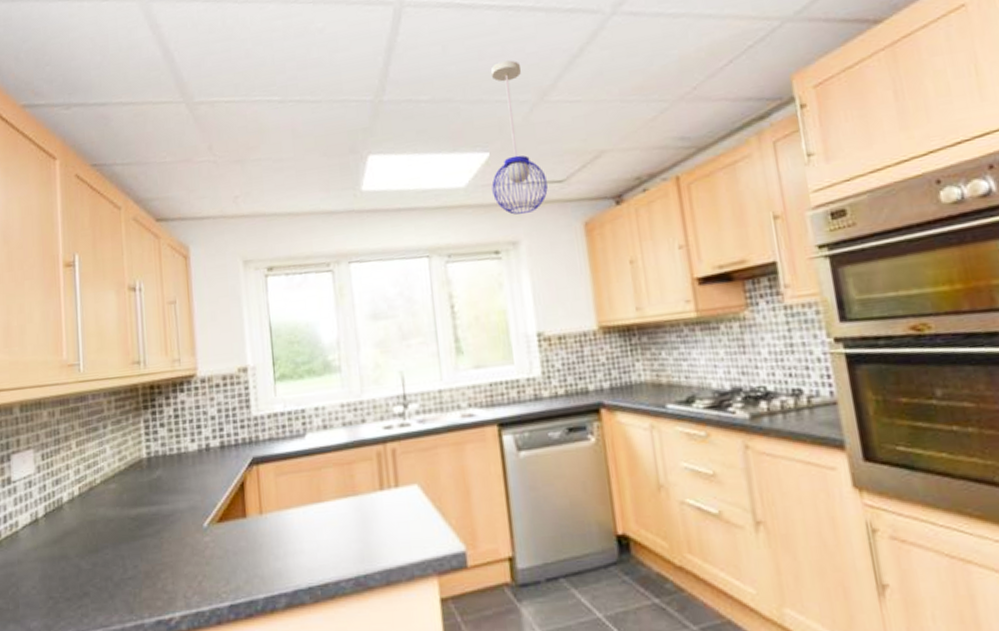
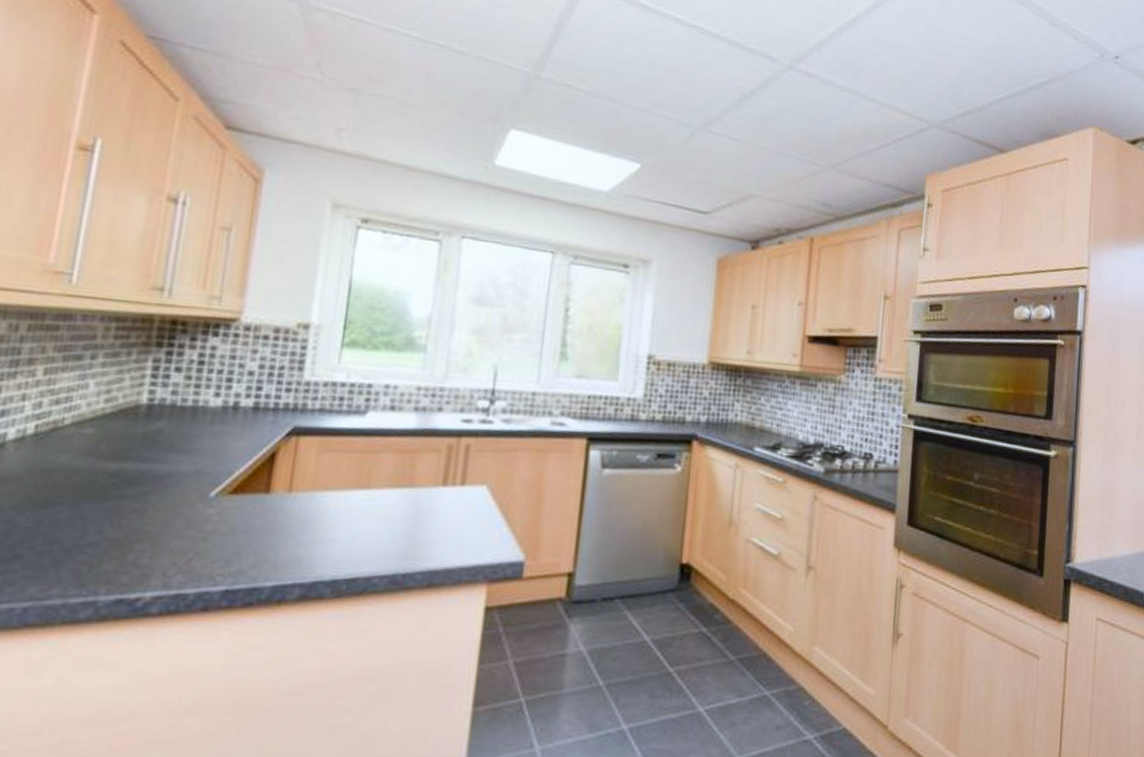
pendant light: present [490,60,548,215] -> none [635,77,692,235]

